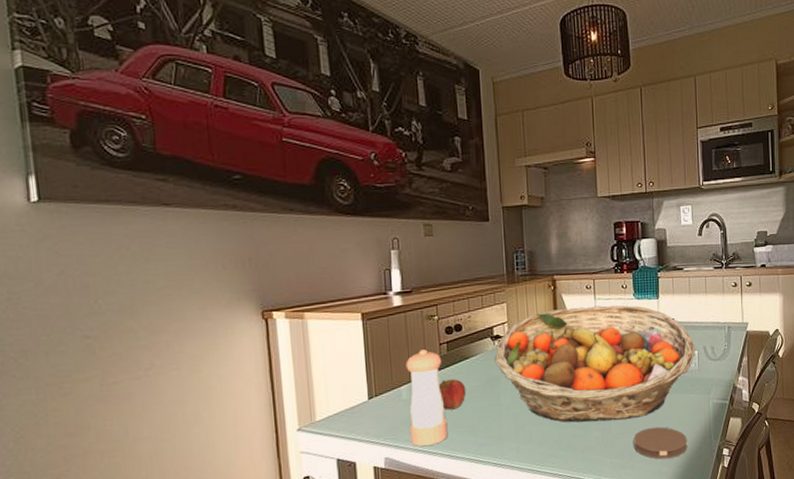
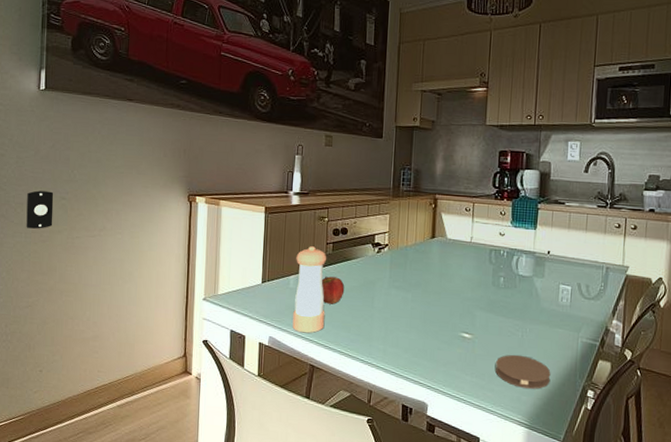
light switch: none [31,330,76,382] -> present [26,190,54,229]
fruit basket: present [494,305,695,423] -> none [373,226,569,343]

